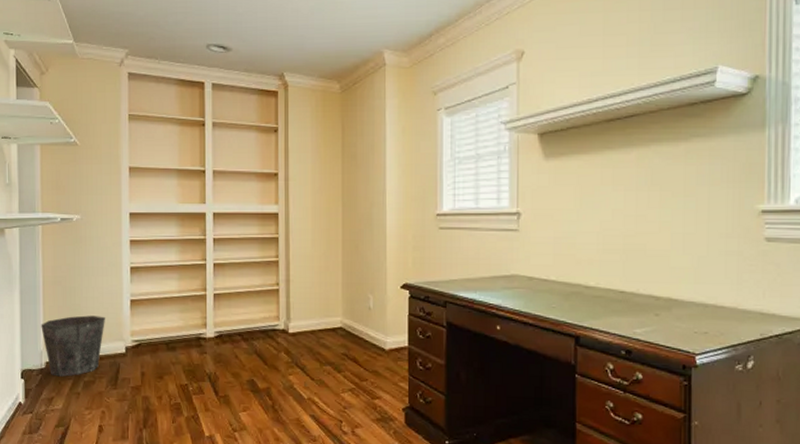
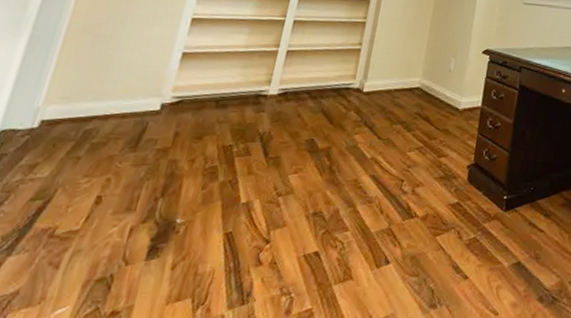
waste bin: present [41,315,105,377] -> none [43,67,143,138]

